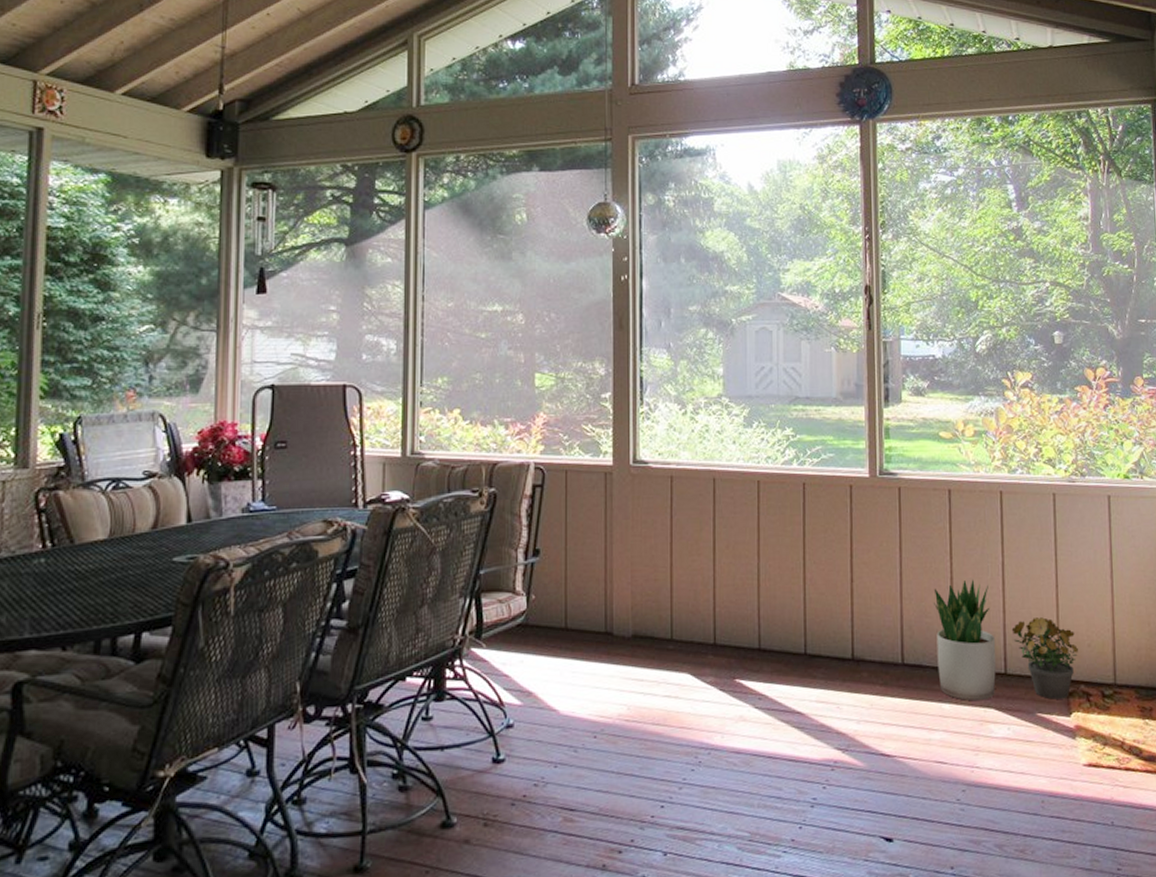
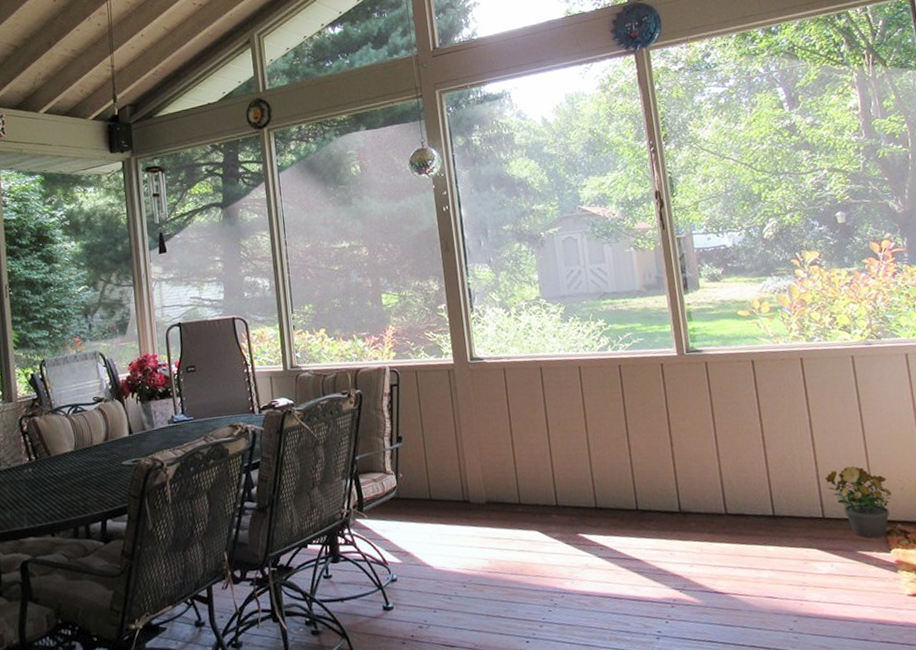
planter: present [933,579,997,701] -> none [747,436,816,543]

